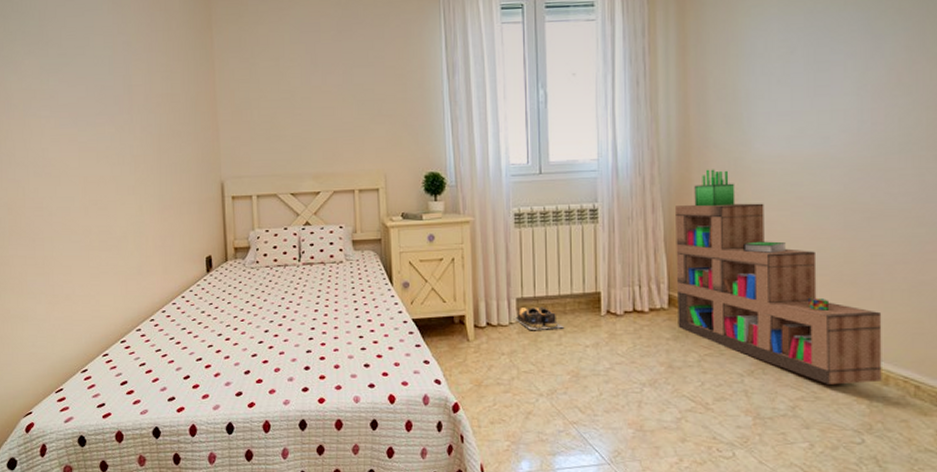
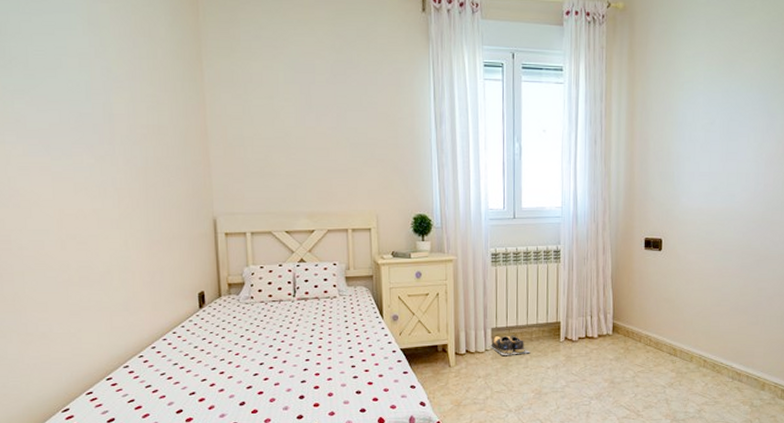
bookshelf: present [676,169,882,385] -> none [619,218,763,391]

